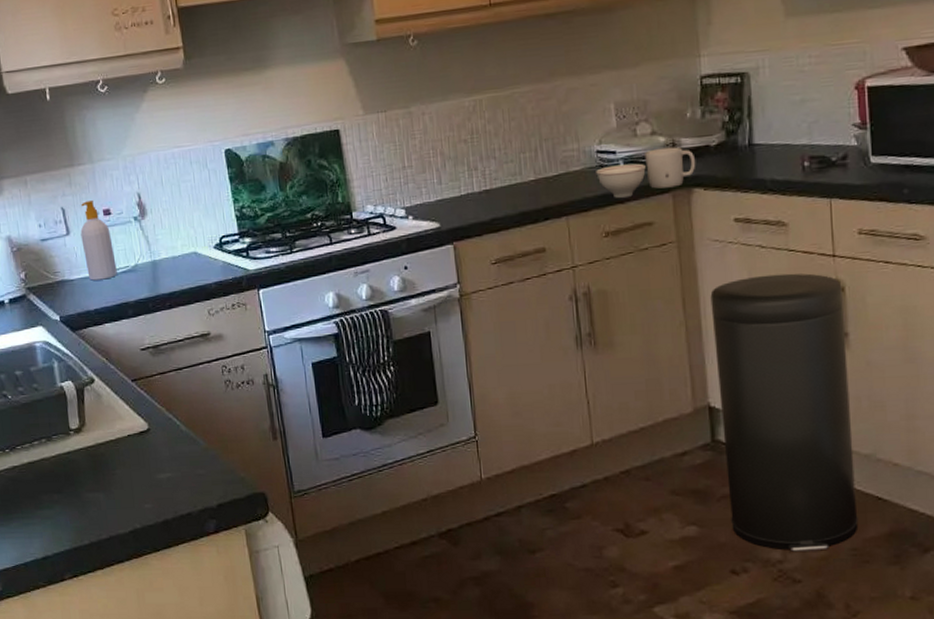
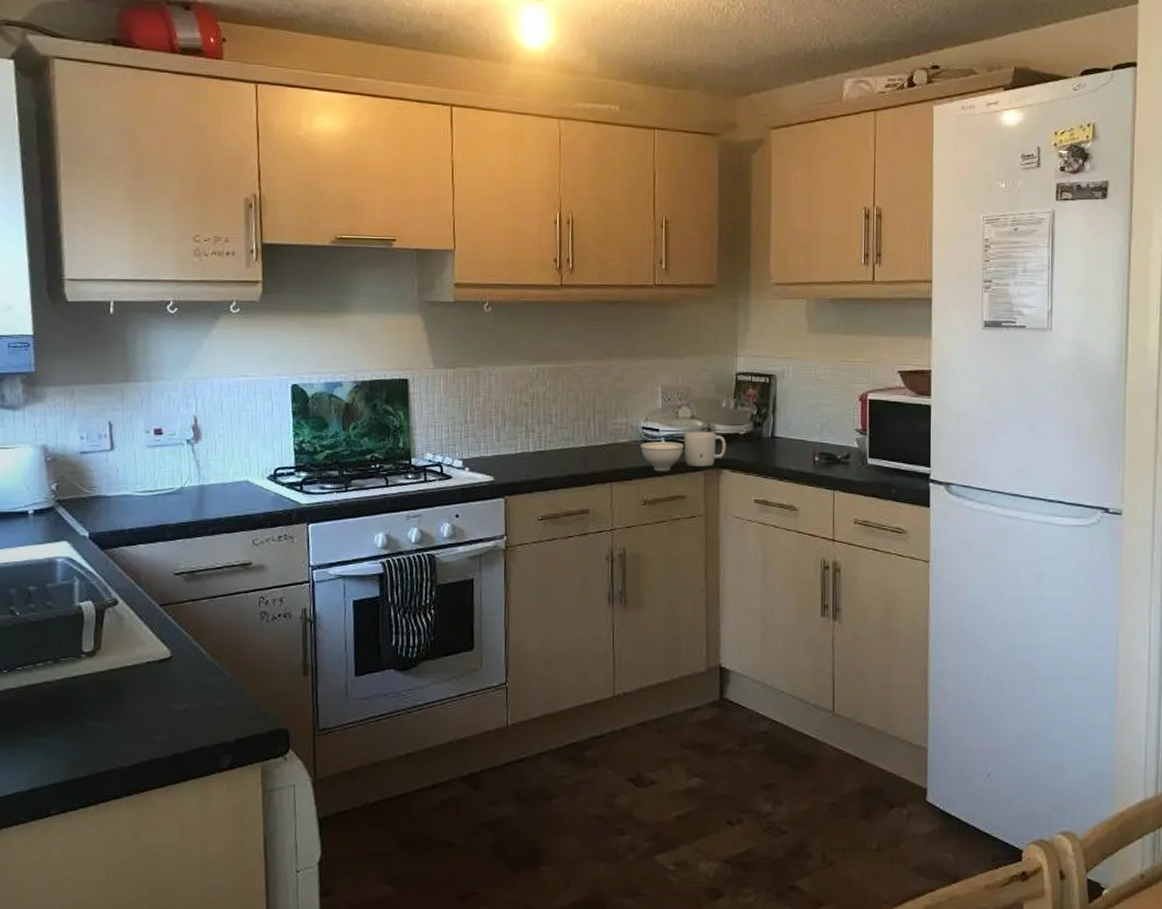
soap bottle: present [80,201,117,281] -> none [126,418,161,499]
pedal bin: present [710,273,858,553] -> none [729,552,839,806]

